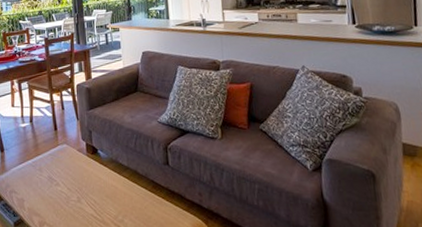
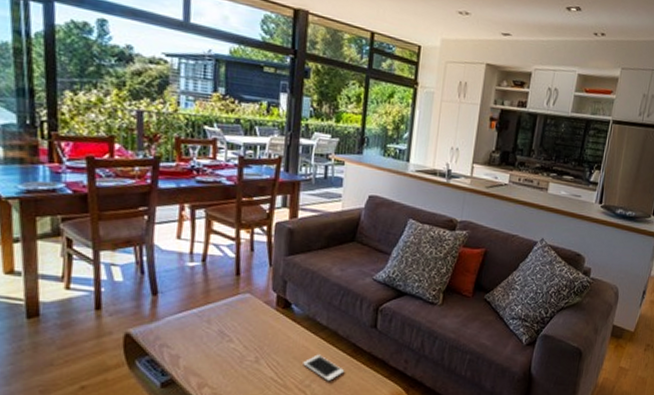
cell phone: none [114,192,149,217] -> present [303,354,345,382]

